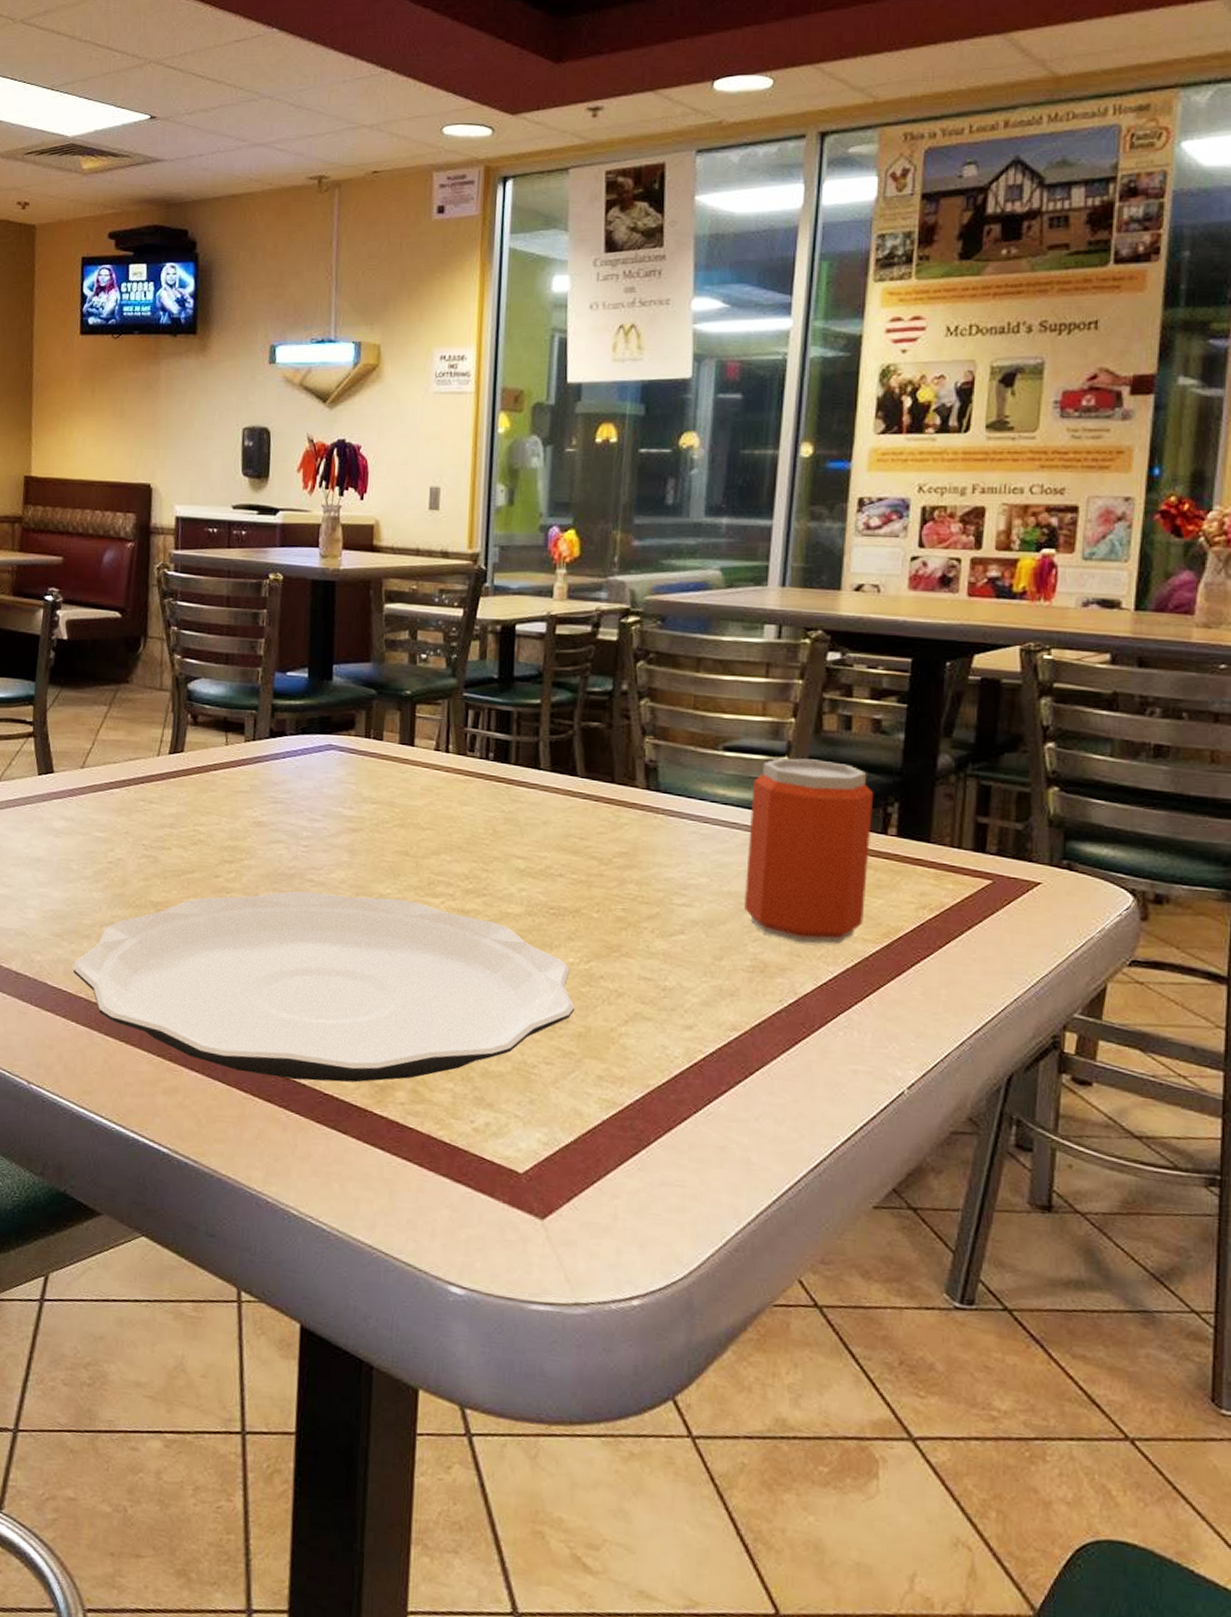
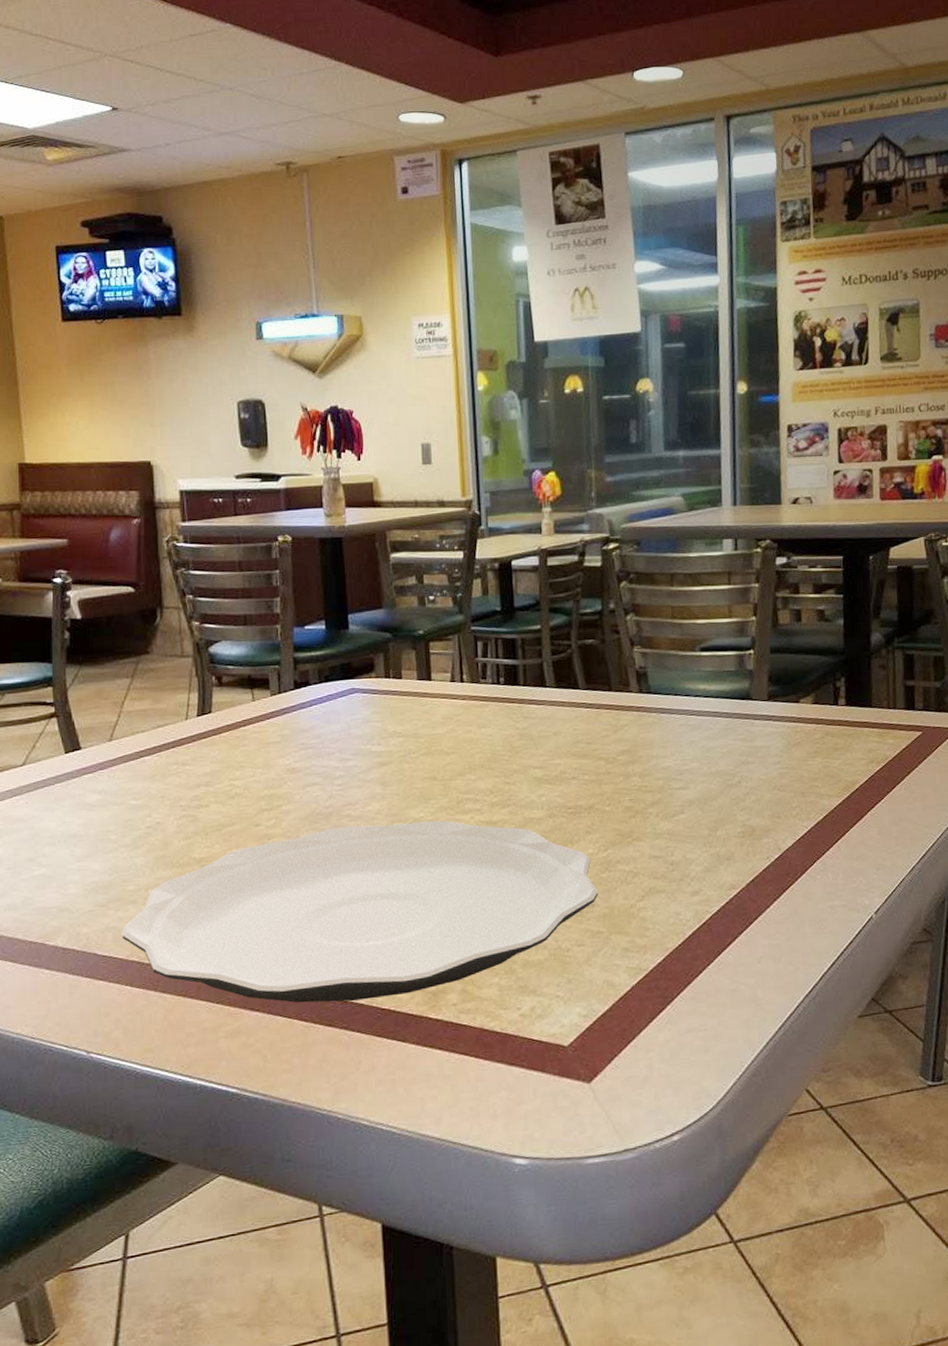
soda can: present [745,758,874,945] -> none [727,649,827,806]

